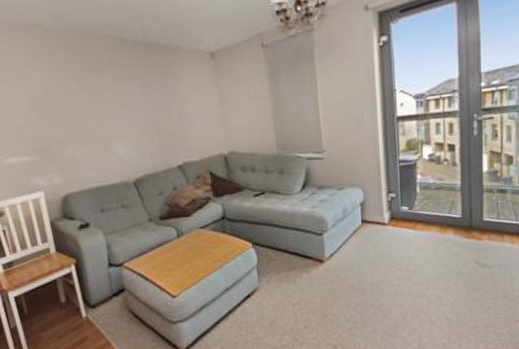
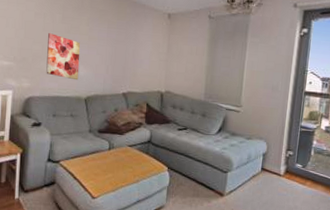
wall art: none [67,109,120,163] -> present [46,33,81,81]

